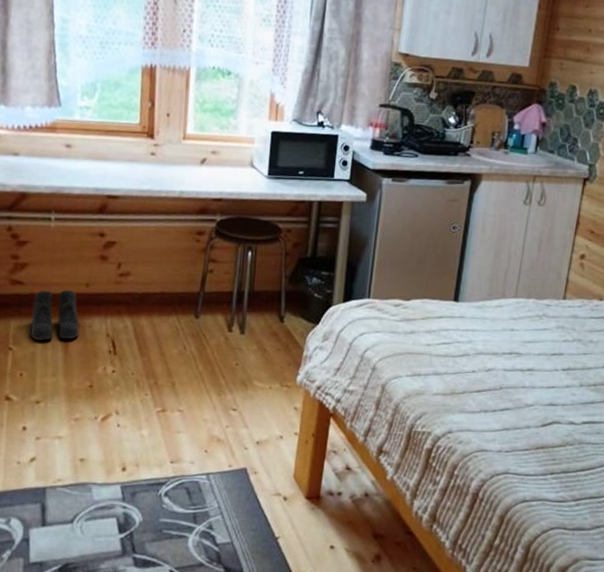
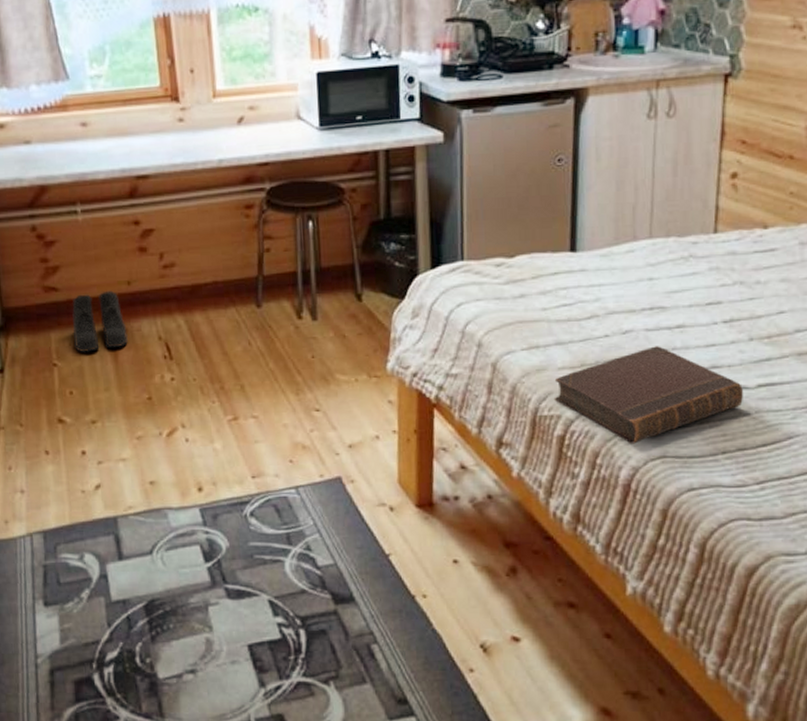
book: none [427,383,572,461] -> present [554,346,744,444]

